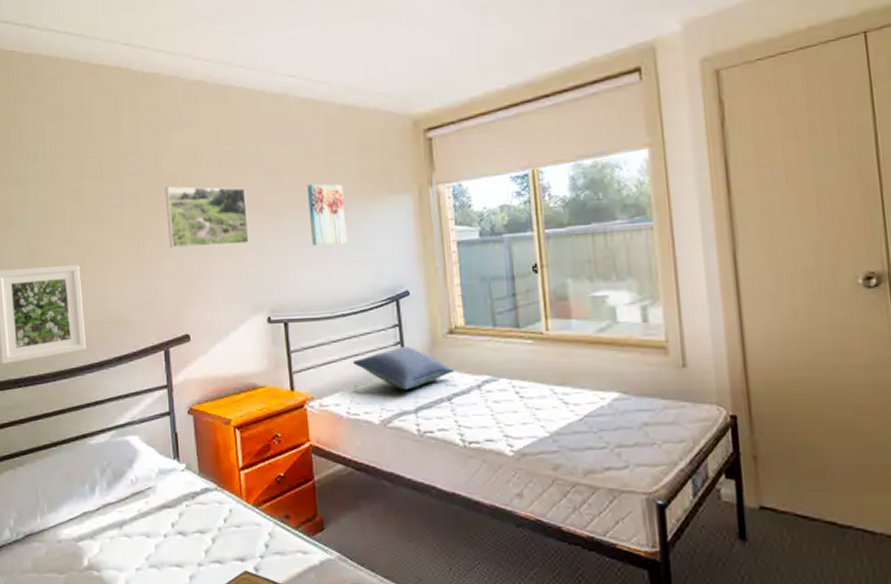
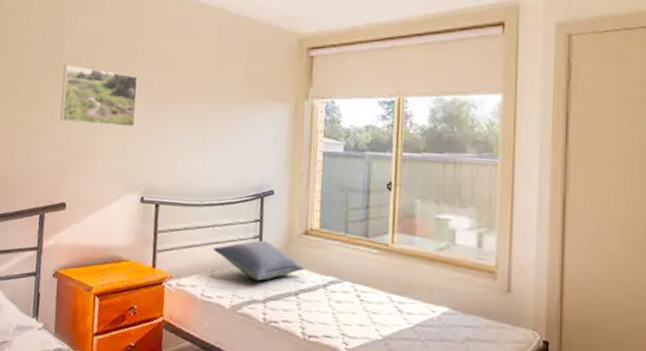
wall art: present [306,183,348,246] -> none [192,81,228,140]

